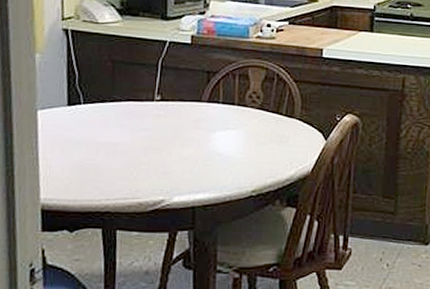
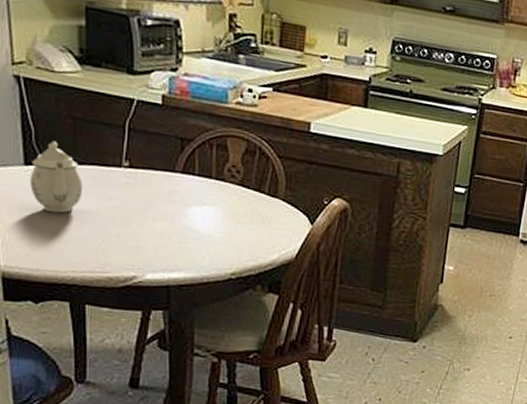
teapot: none [72,82,119,147] -> present [30,140,83,214]

